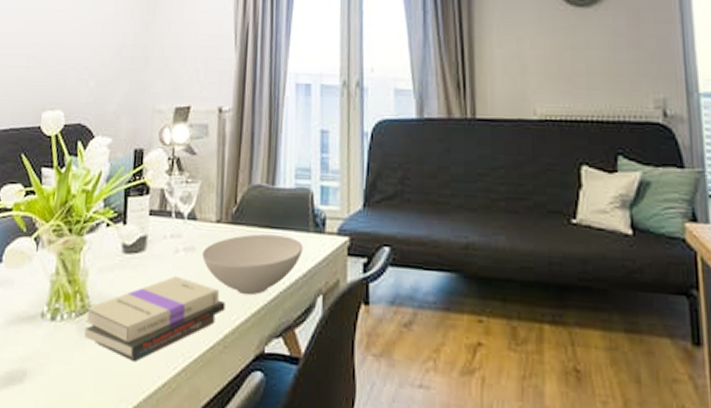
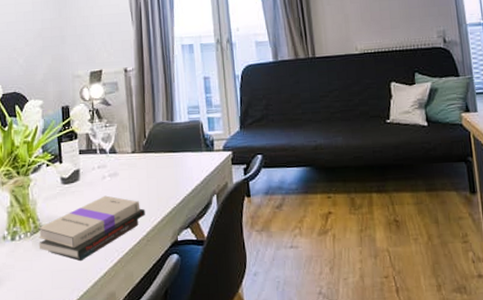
bowl: present [202,234,304,296] -> none [124,156,199,202]

